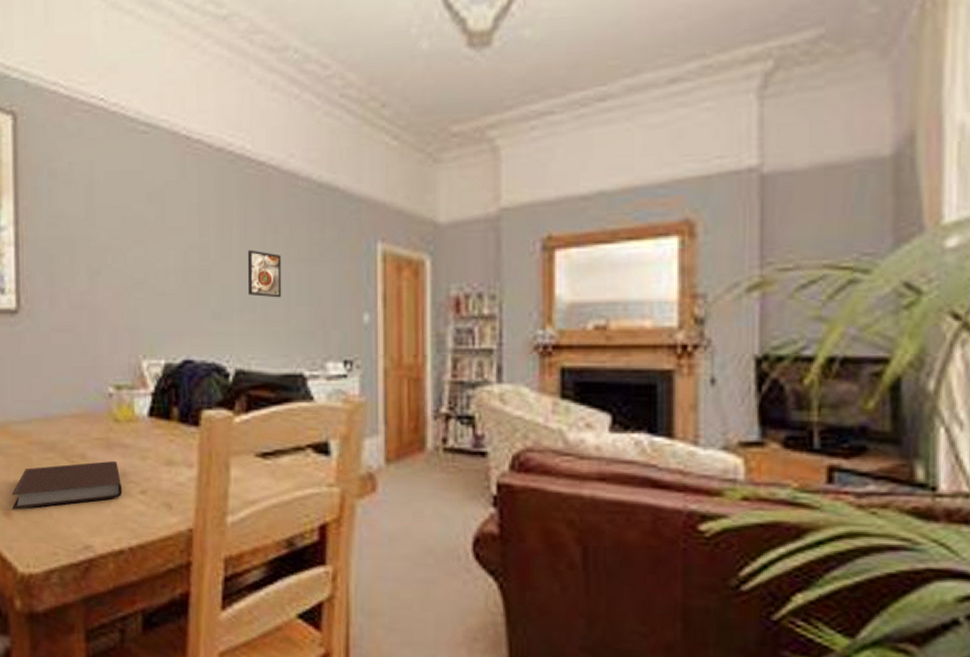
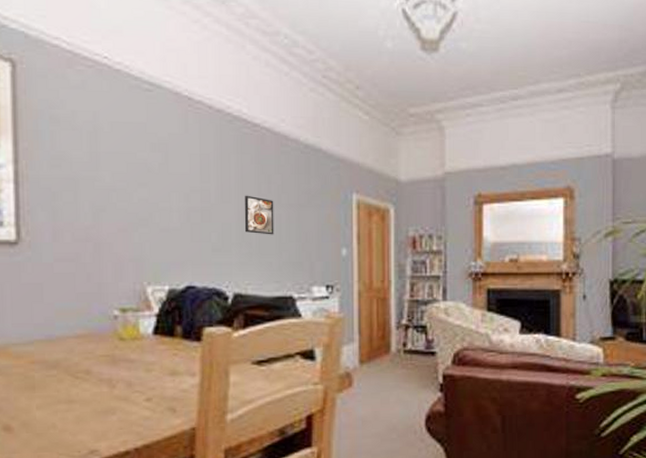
notebook: present [11,461,123,510] -> none [12,375,128,424]

